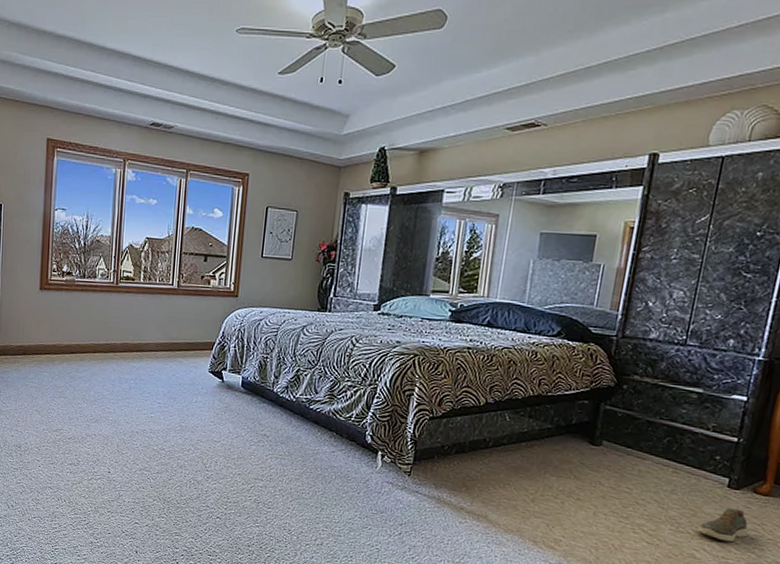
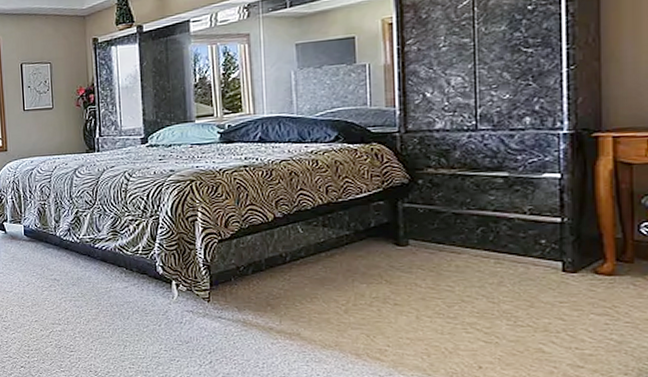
shoe: present [698,507,749,542] -> none [540,293,601,331]

